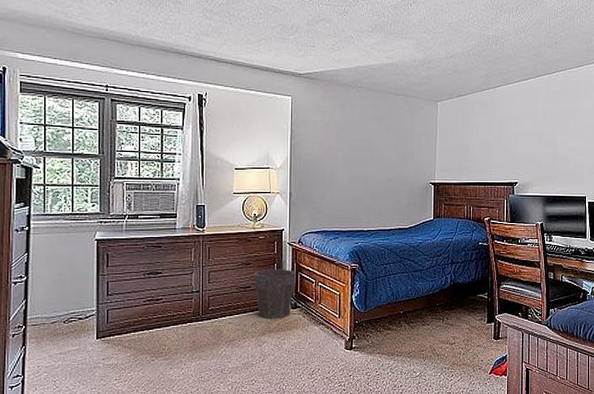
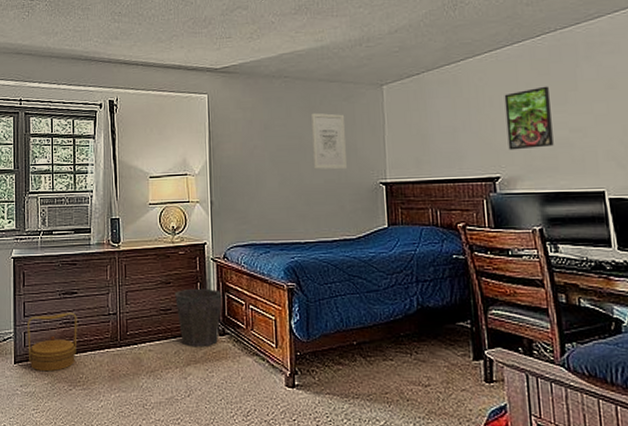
basket: none [111,290,161,345] -> present [27,312,77,372]
wall art: none [378,120,406,170] -> present [311,112,347,169]
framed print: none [525,113,557,162] -> present [504,86,554,150]

